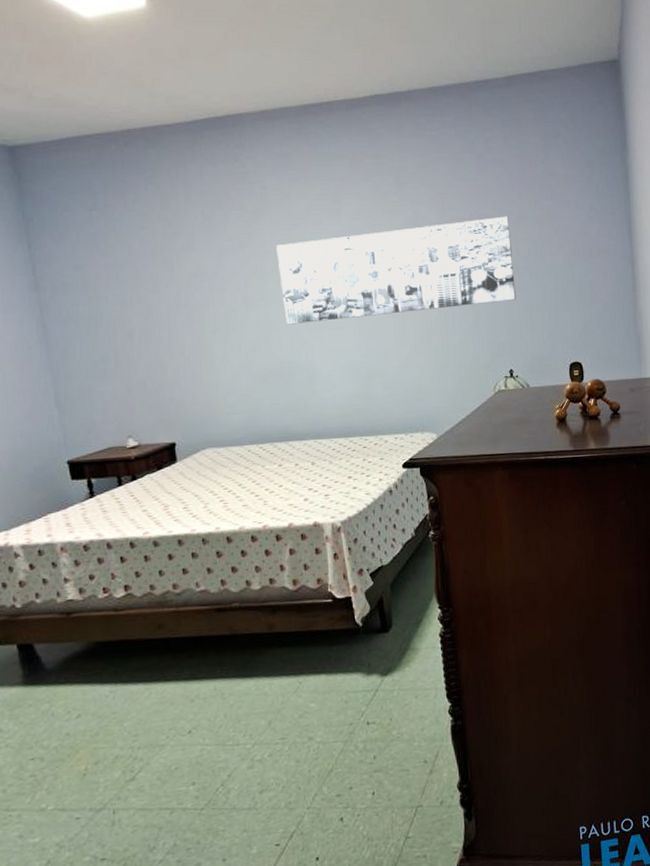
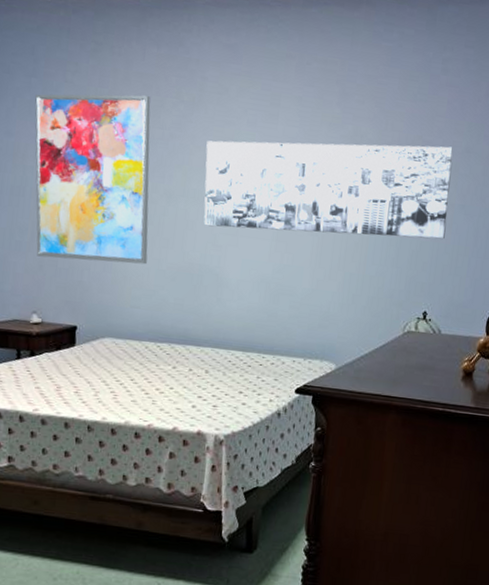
wall art: none [99,211,236,381] -> present [35,94,151,265]

